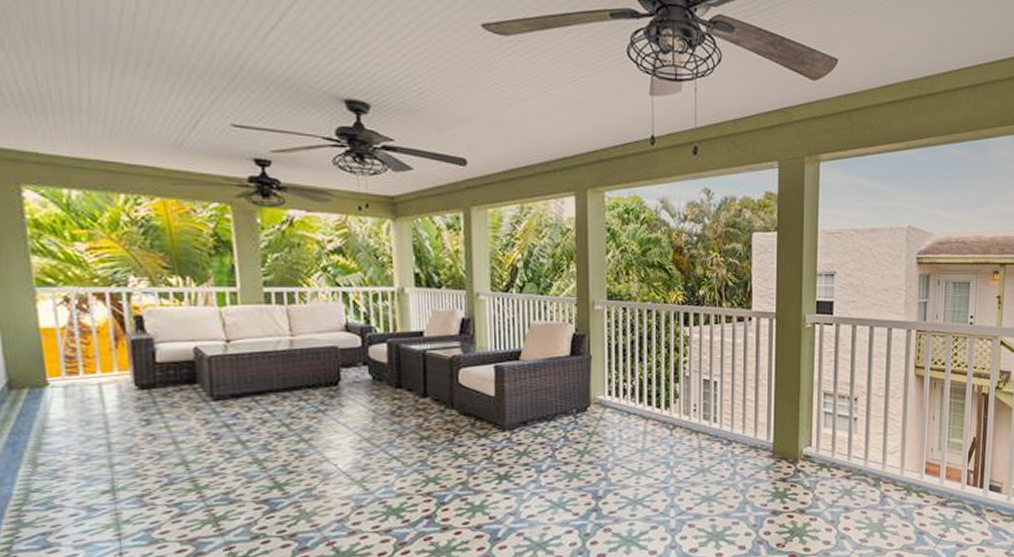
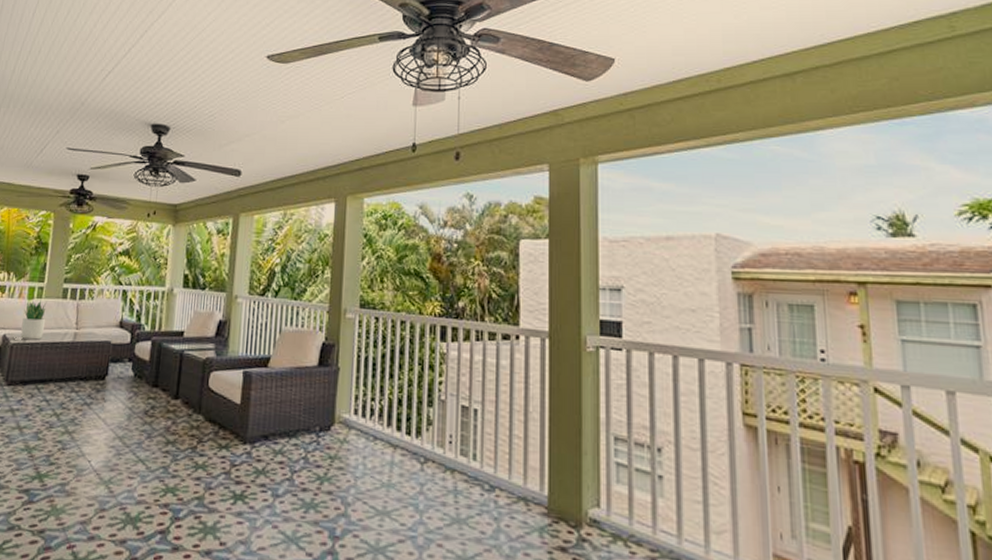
planter: none [216,307,250,350] -> present [20,300,47,340]

